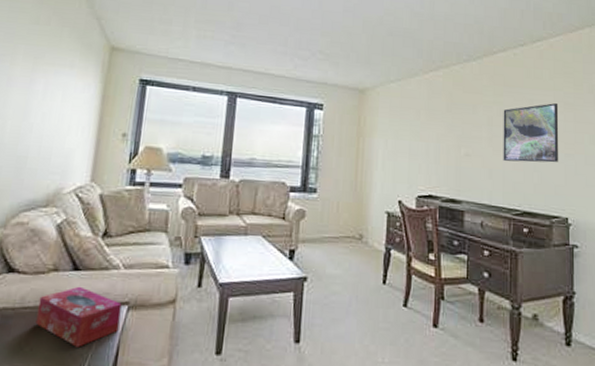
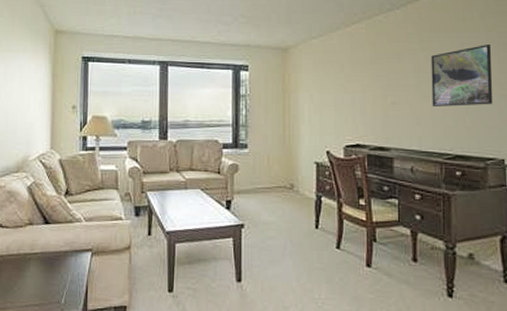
tissue box: present [35,286,122,347] -> none [20,237,86,287]

